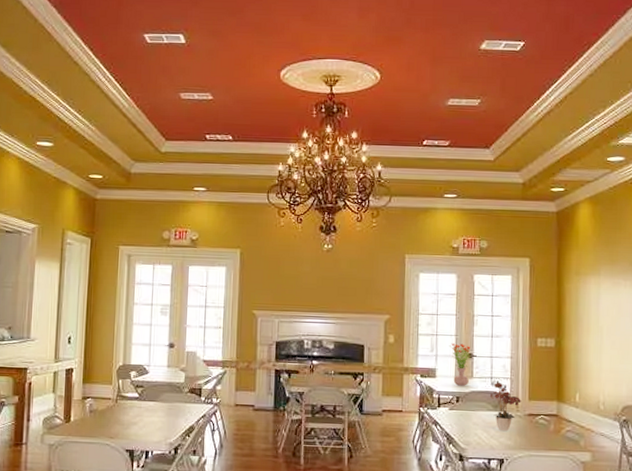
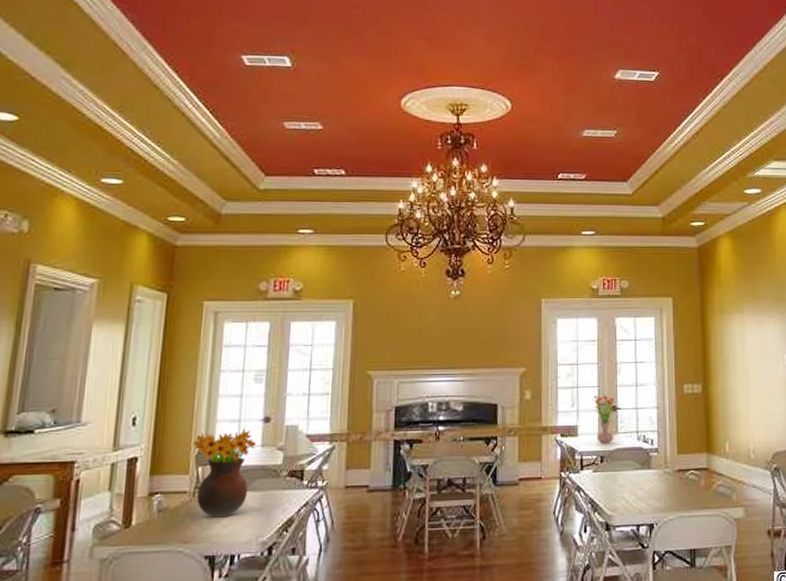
flower arrangement: none [114,351,163,421] -> present [193,428,256,518]
flower arrangement: present [491,383,521,432] -> none [637,437,670,492]

